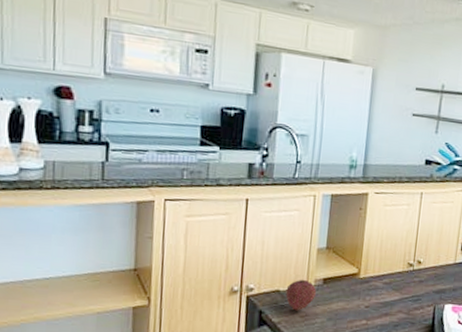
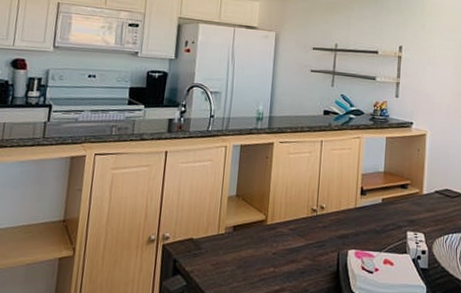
fruit: present [285,279,316,311] -> none [198,227,227,259]

